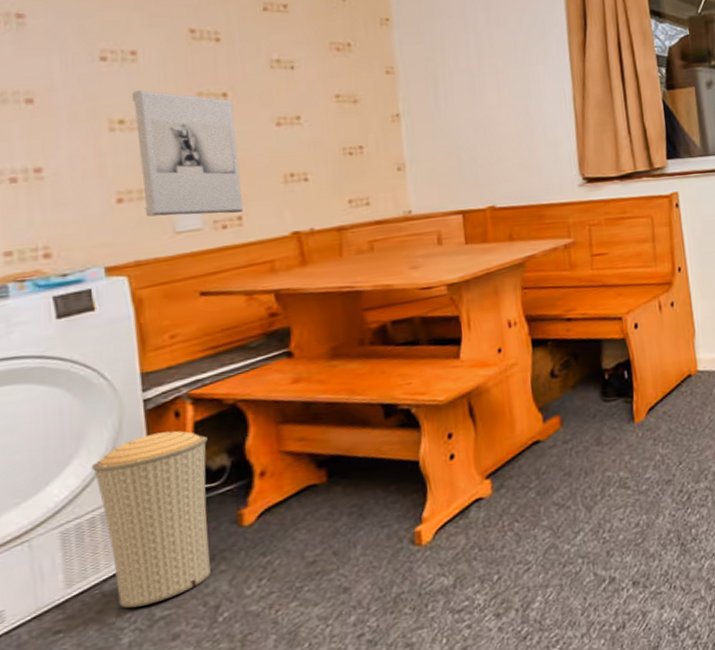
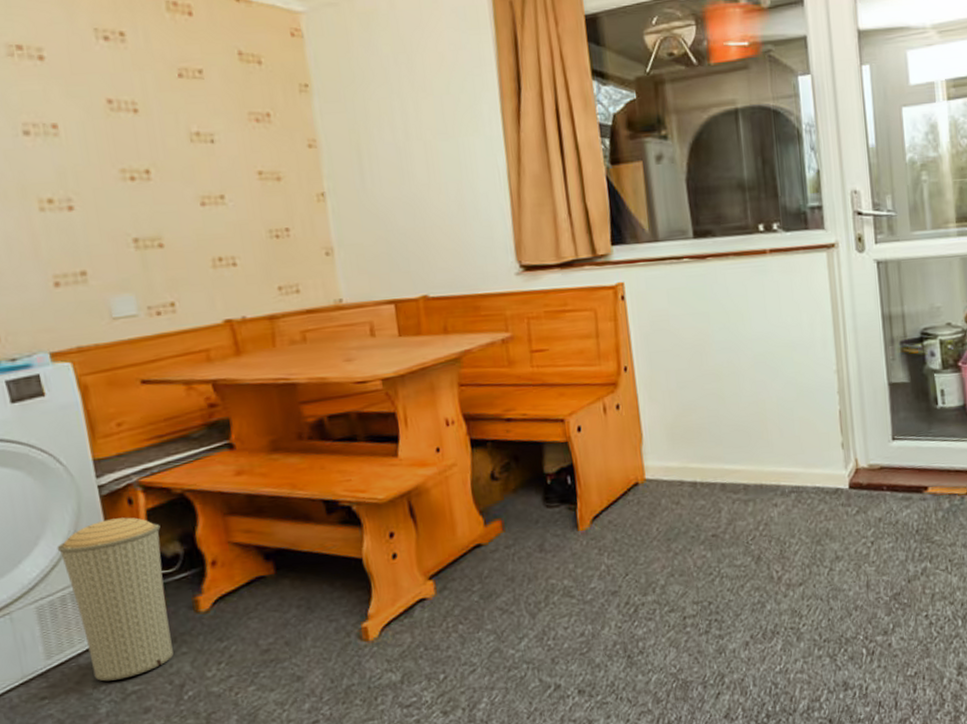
wall sculpture: present [131,90,244,217] -> none [57,167,176,302]

